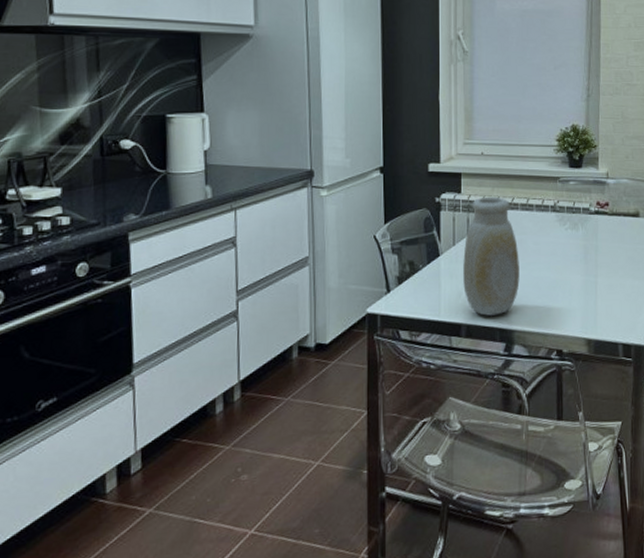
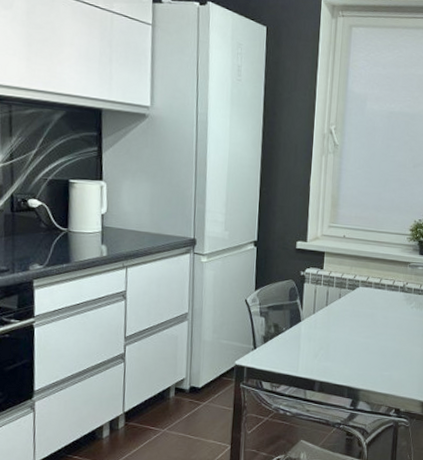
vase: present [463,196,520,316] -> none [319,274,370,376]

